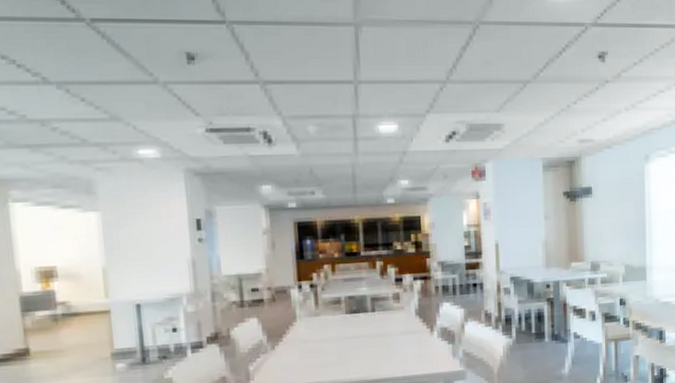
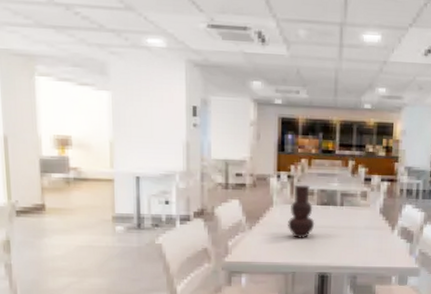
vase: none [314,293,346,353] -> present [287,184,315,238]

